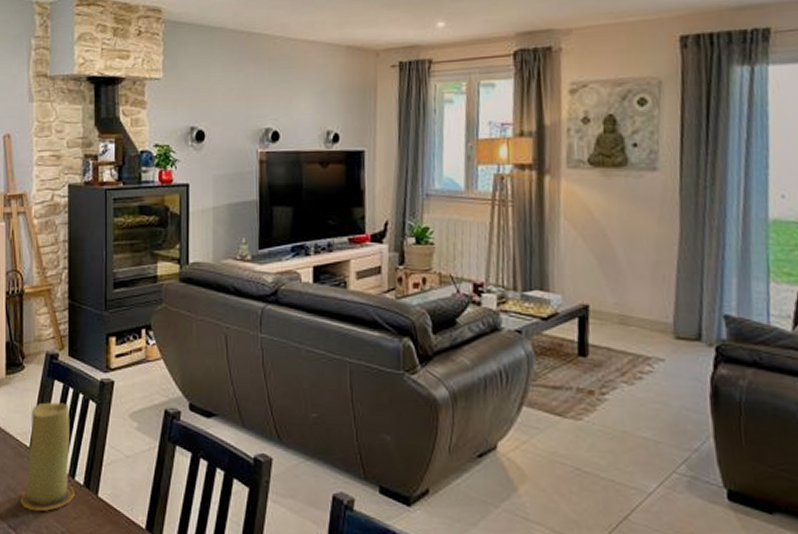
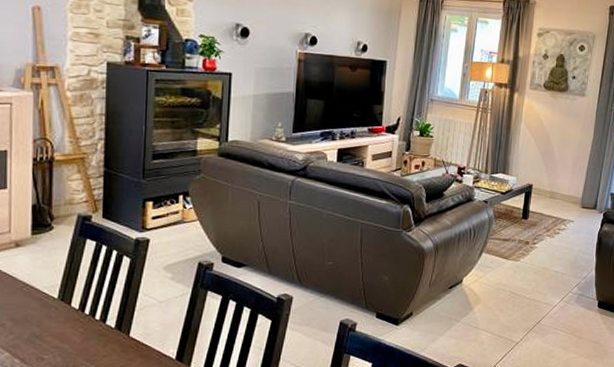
candle: present [20,402,75,512] -> none [46,259,105,354]

